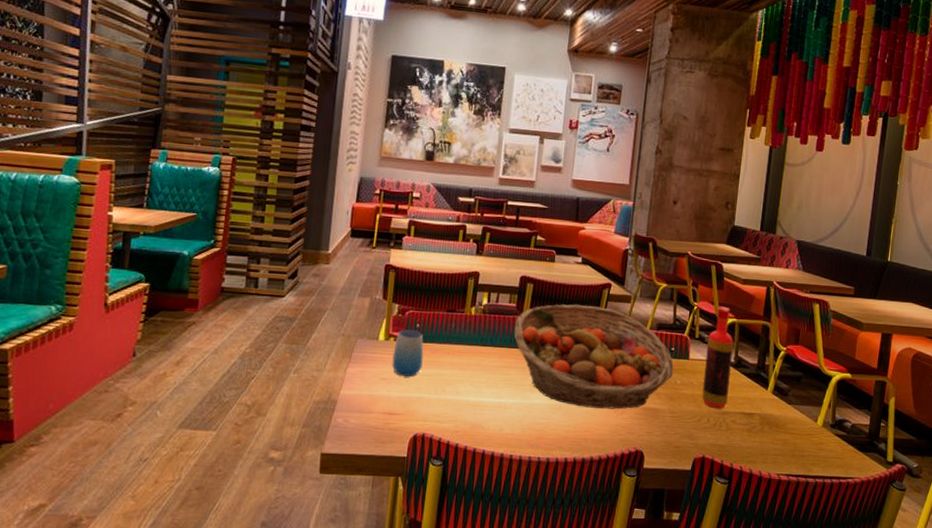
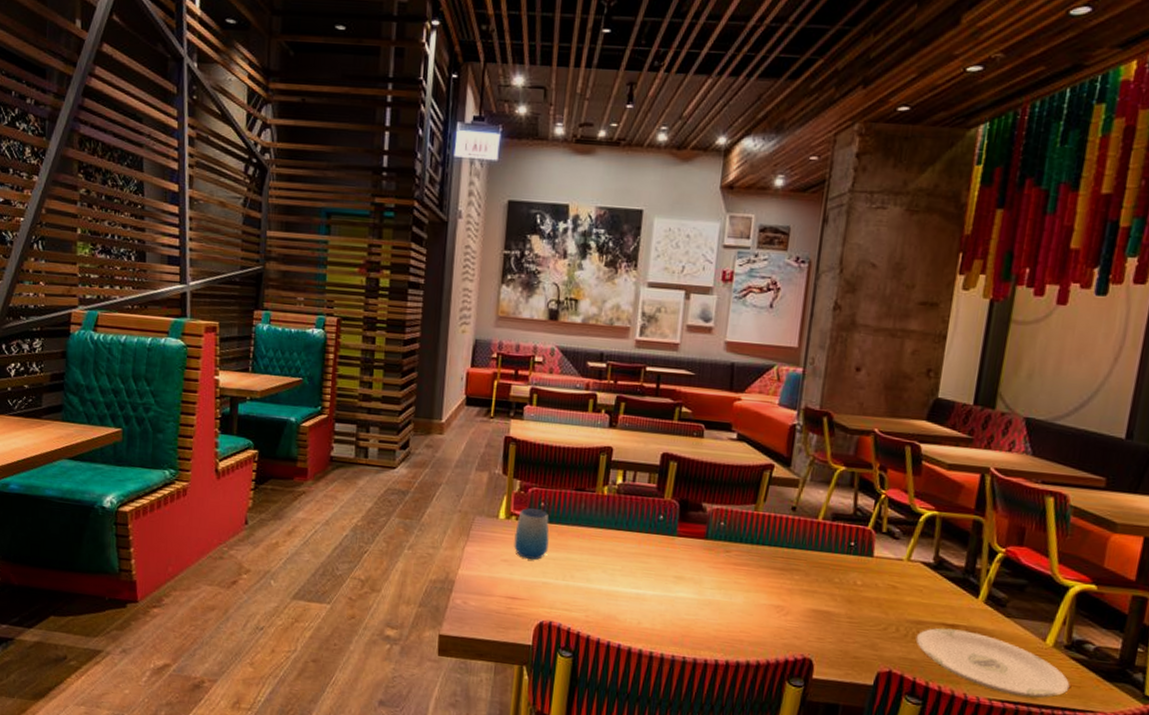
fruit basket: present [513,304,674,409] -> none [654,486,853,610]
bottle: present [702,306,734,409] -> none [889,495,933,617]
plate: none [722,416,835,471] -> present [915,628,1070,698]

